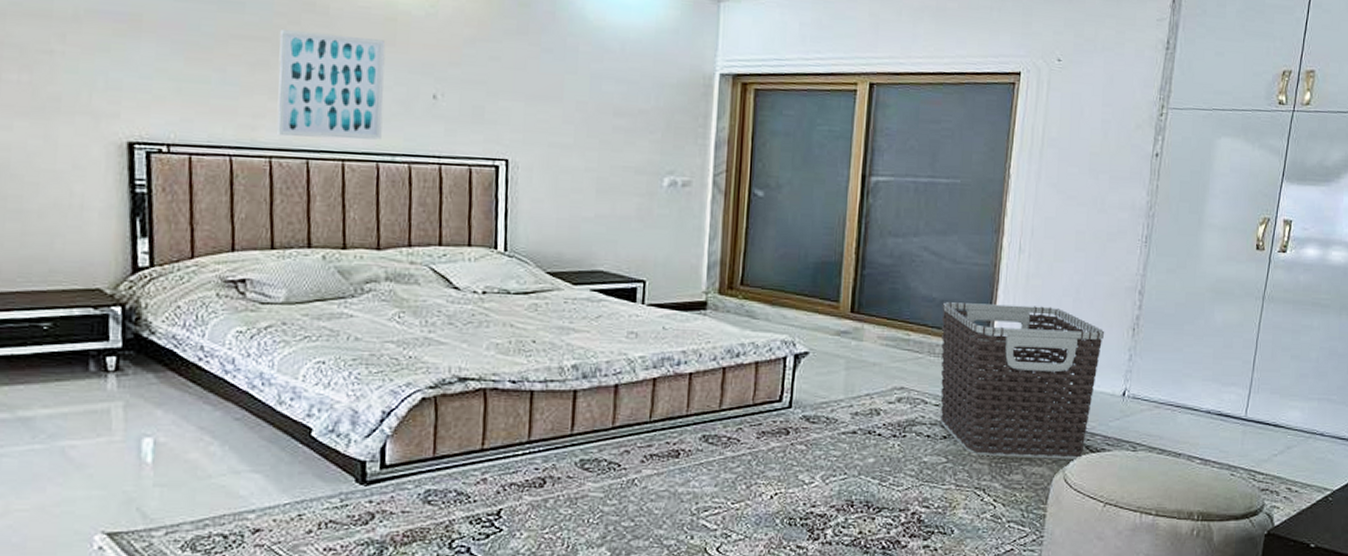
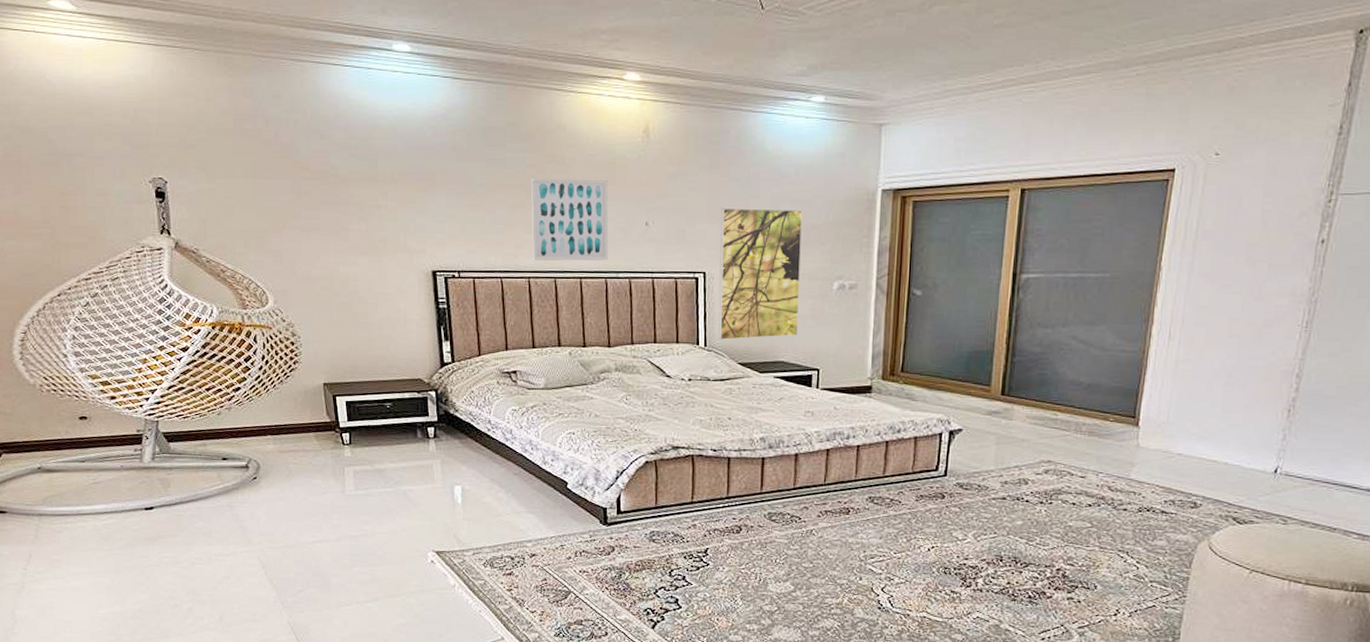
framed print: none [522,82,628,244] -> present [718,207,802,340]
clothes hamper: present [940,301,1105,459] -> none [1086,385,1258,530]

